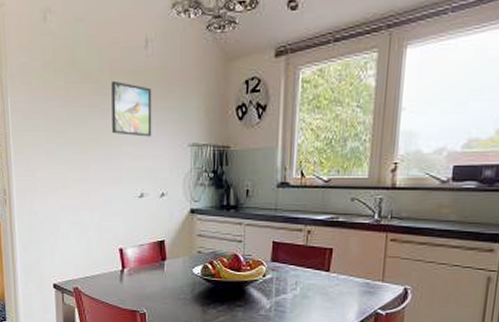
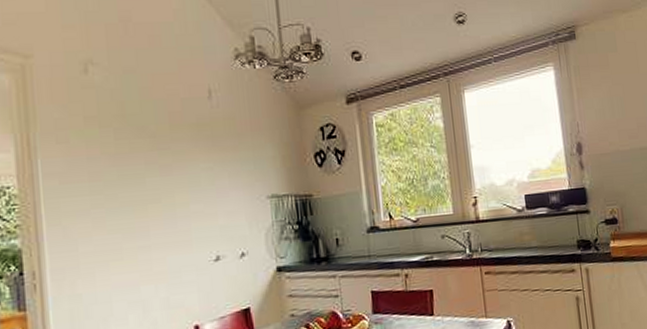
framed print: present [111,80,152,137] -> none [172,133,224,193]

